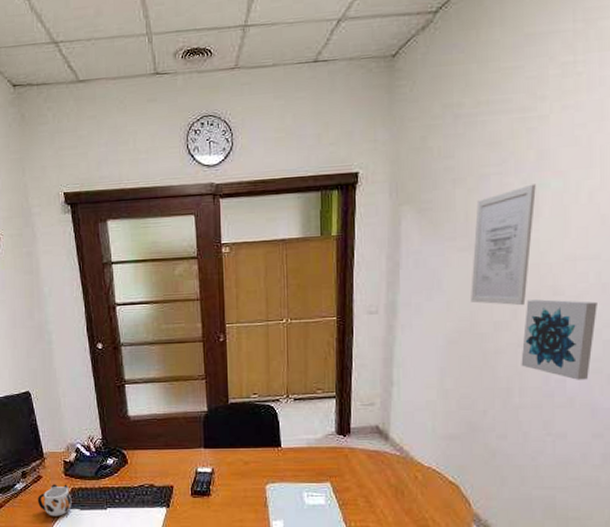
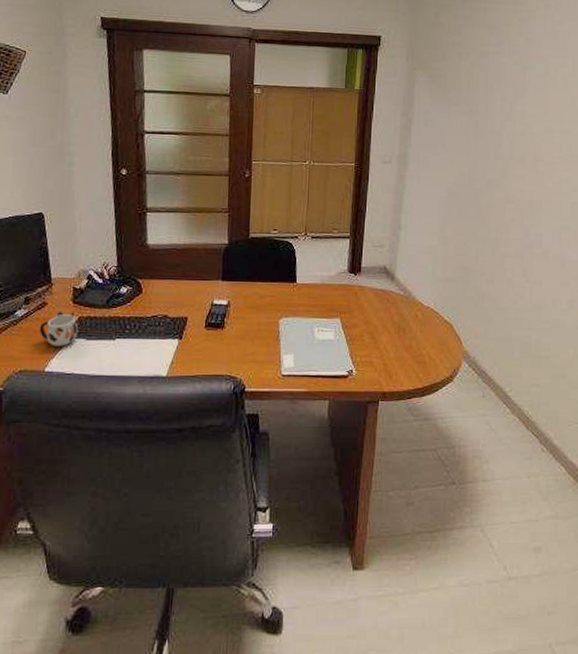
wall art: present [471,184,536,306] -> none [469,65,524,168]
wall art: present [521,299,597,380] -> none [507,163,568,235]

